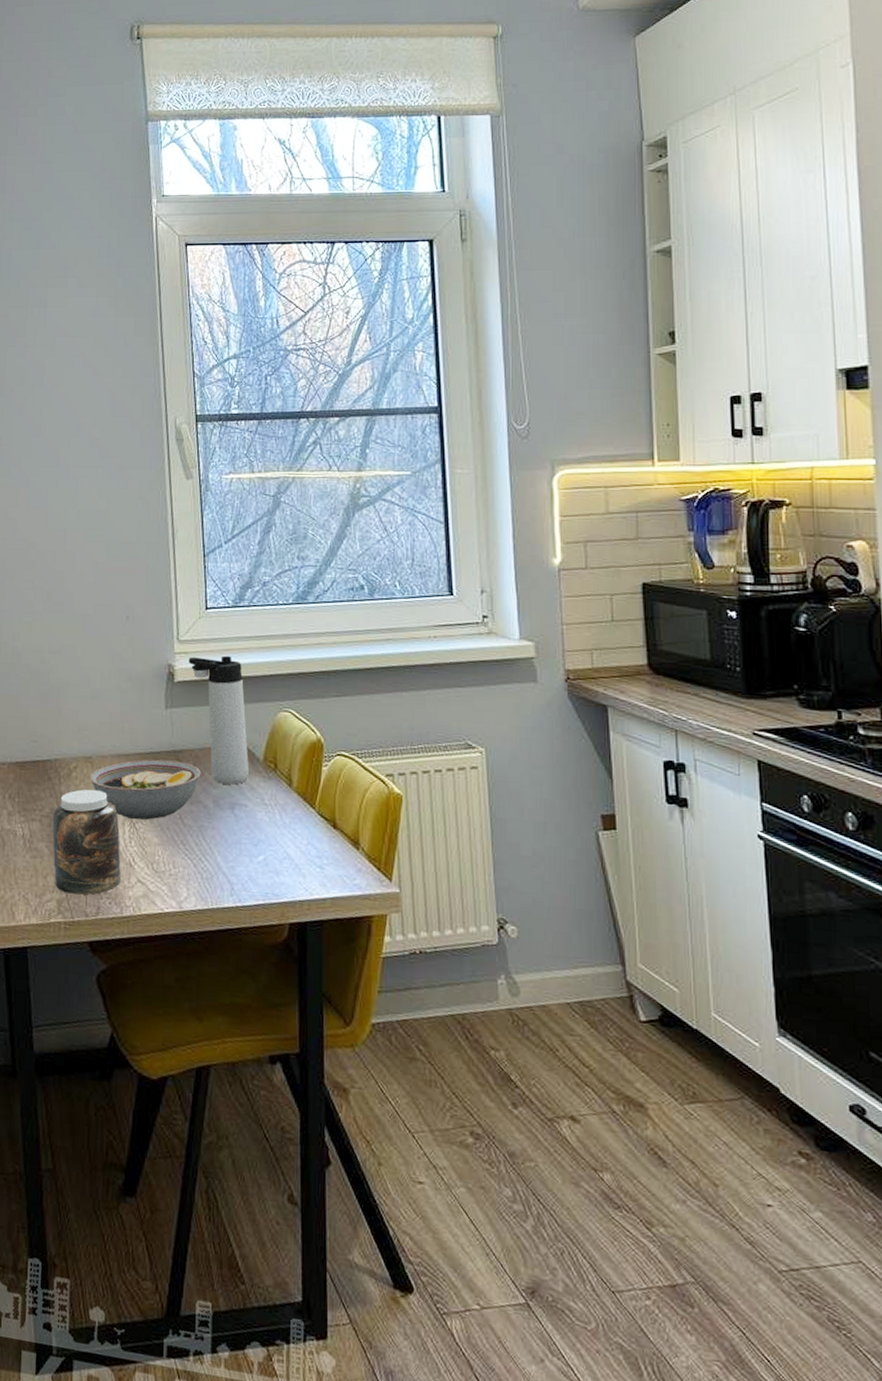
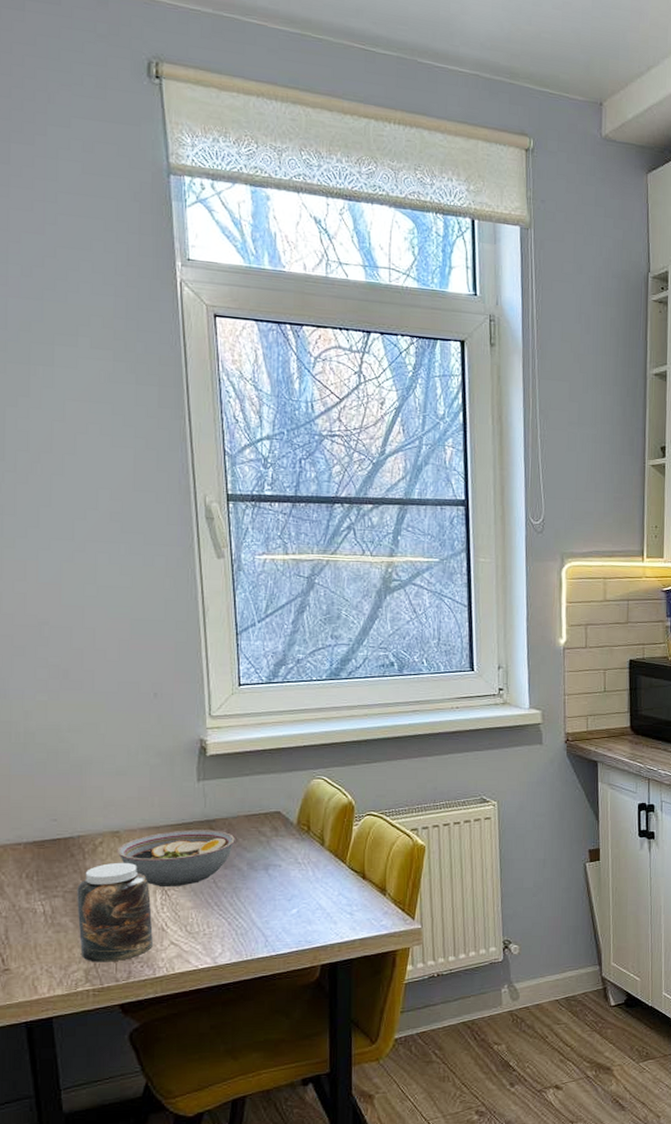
thermos bottle: present [188,655,249,785] -> none [221,729,283,848]

